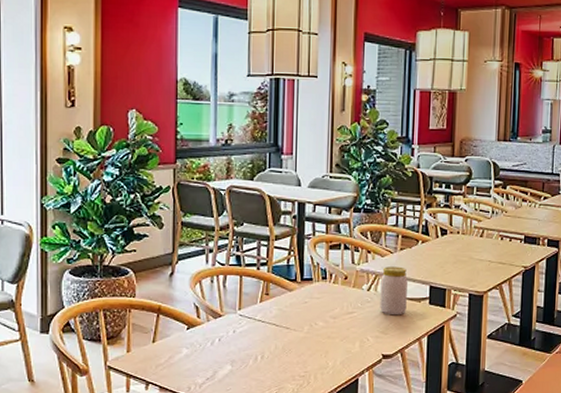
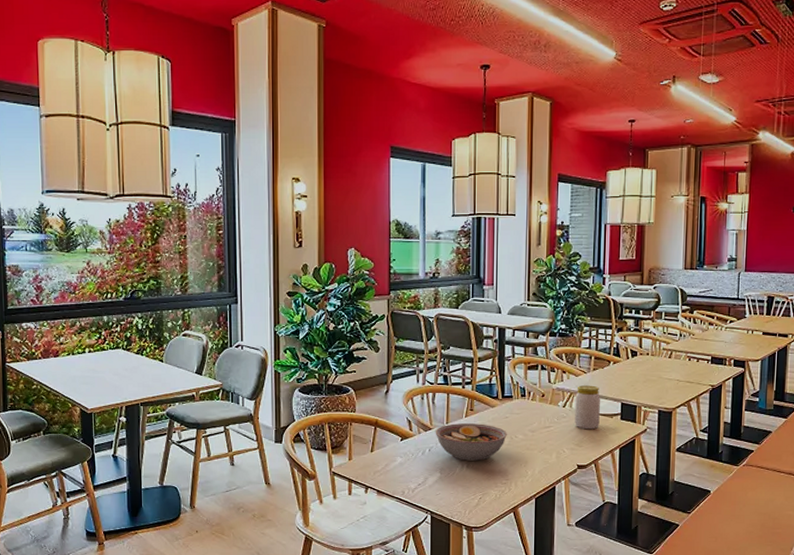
bowl: none [226,309,307,351] -> present [435,423,508,461]

